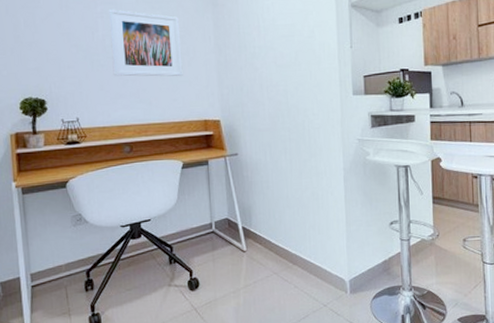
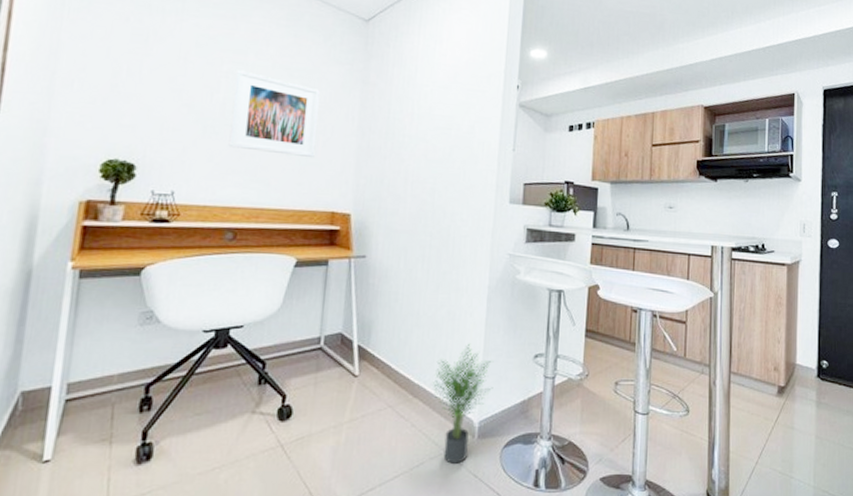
potted plant: none [307,217,358,315] -> present [433,343,494,464]

